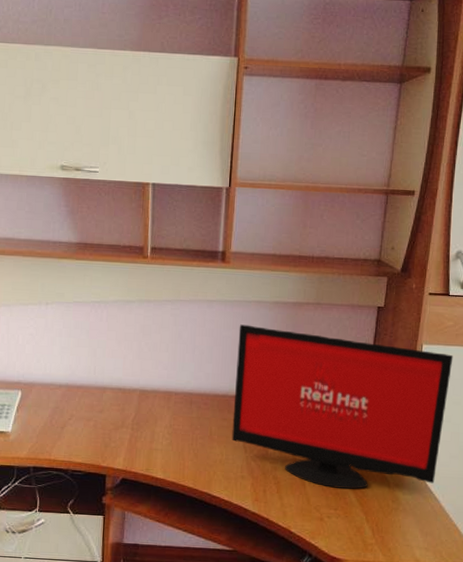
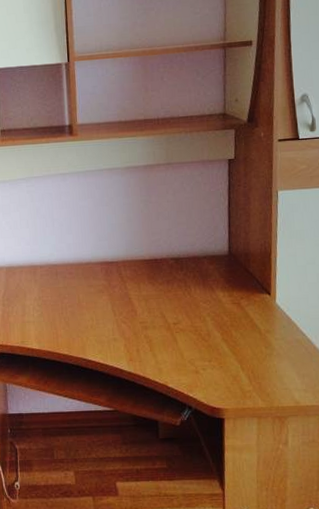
computer monitor: present [231,324,453,489] -> none [94,192,311,341]

